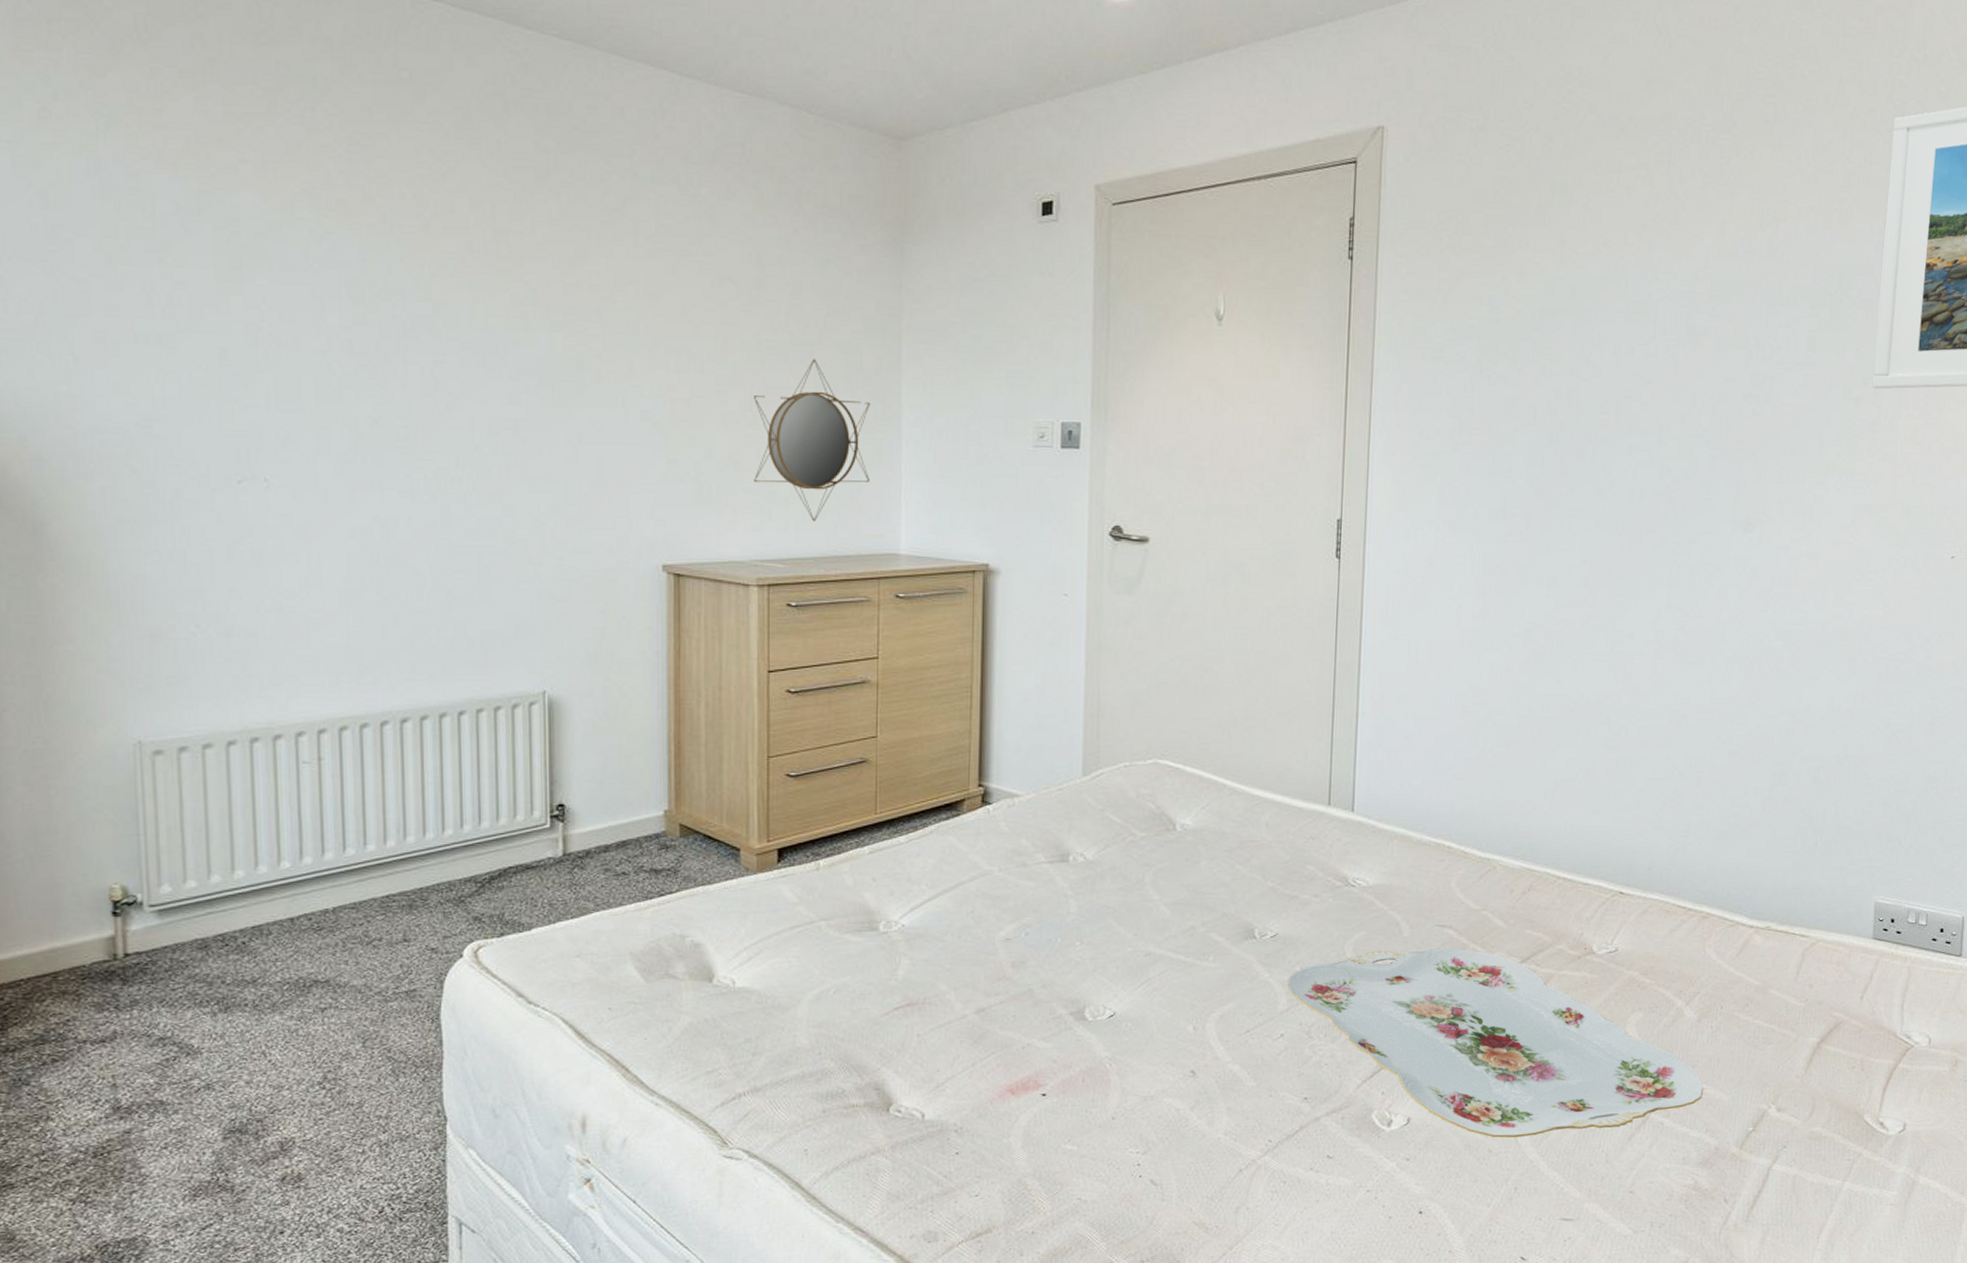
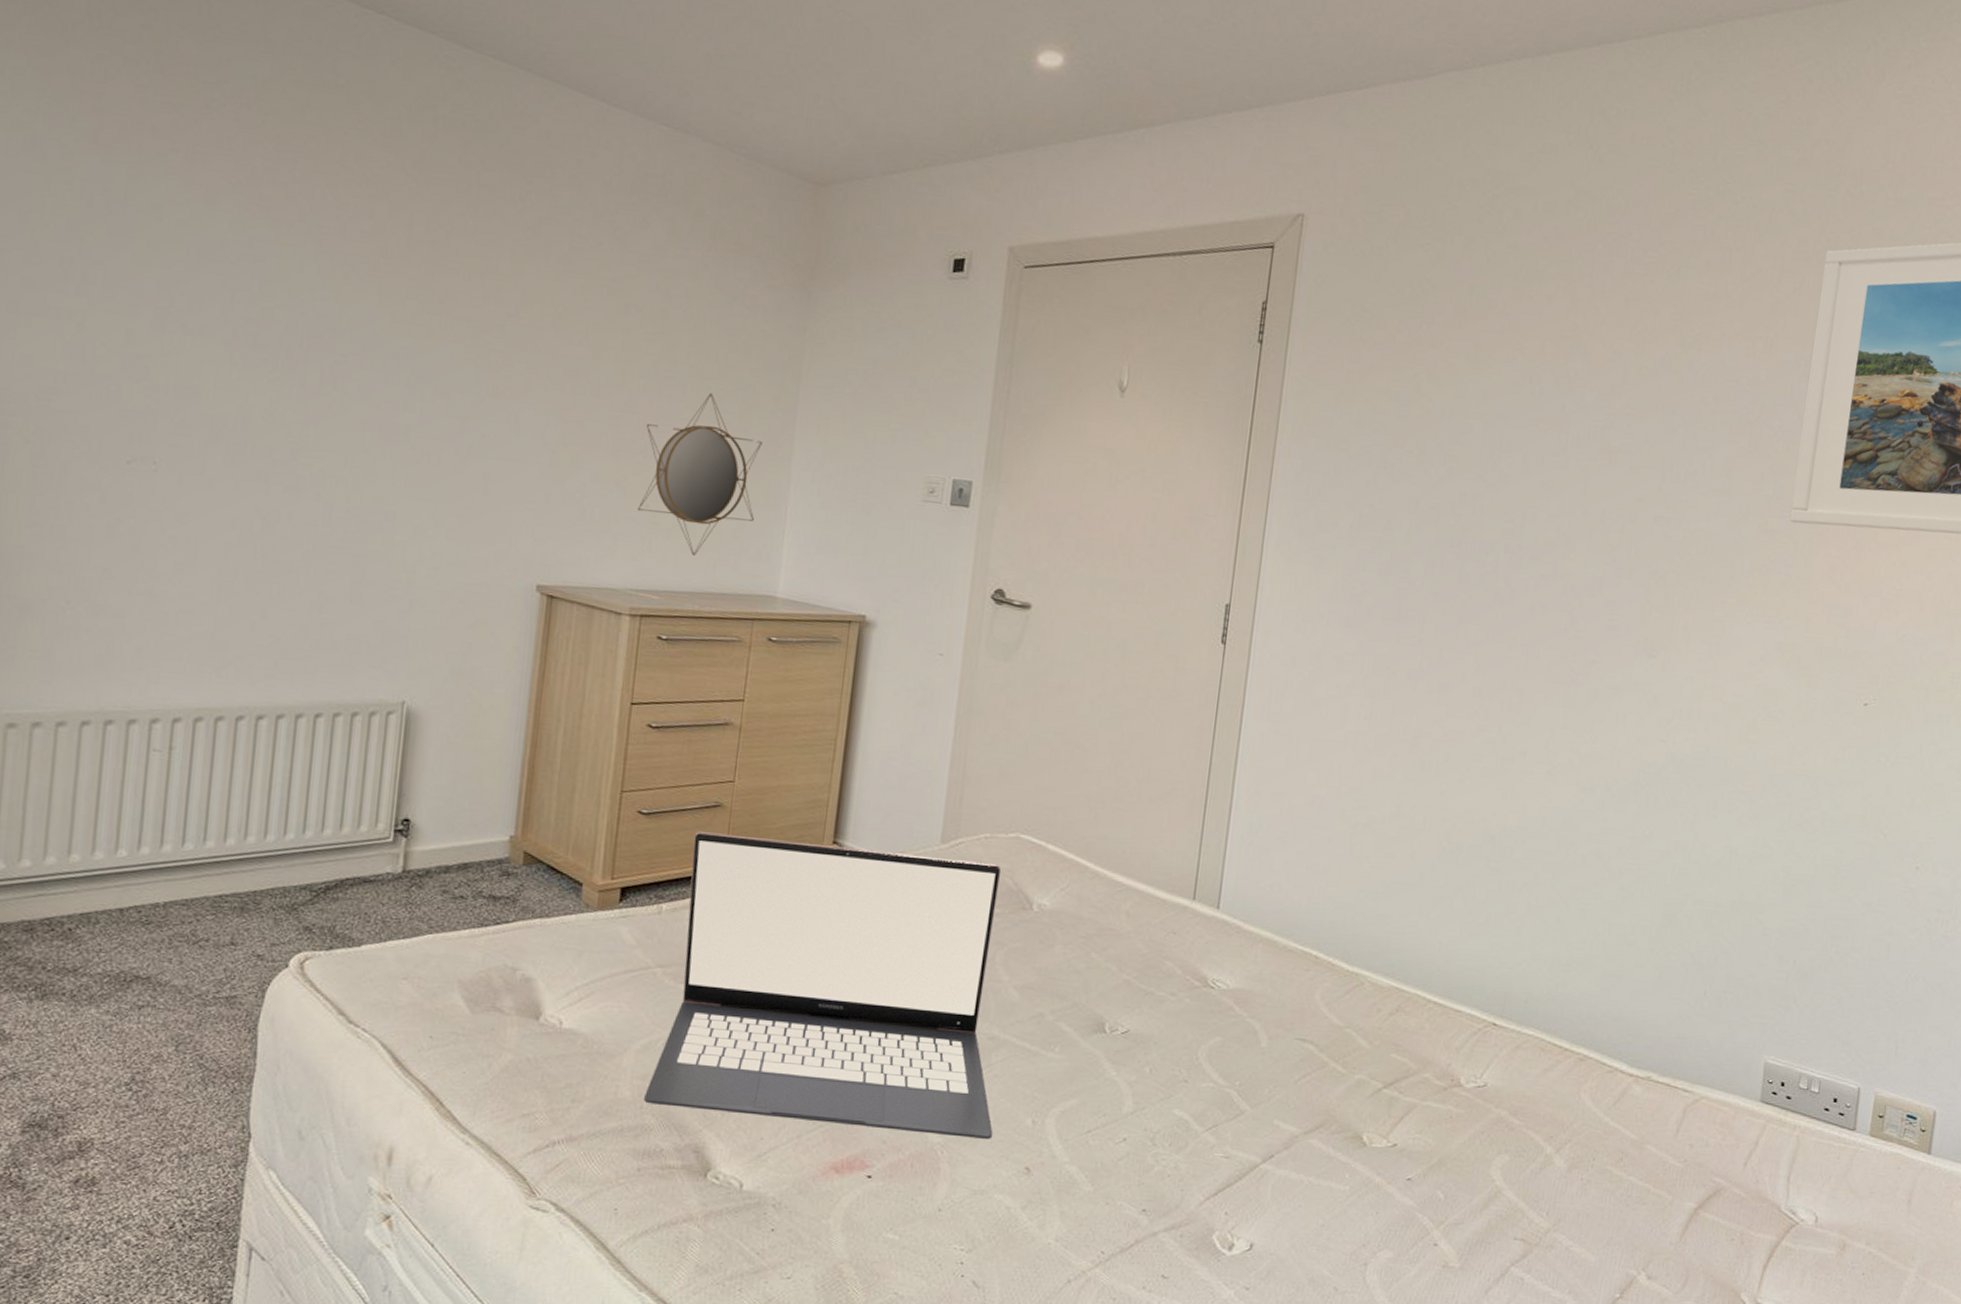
laptop: none [822,788,1157,1050] -> present [644,831,1002,1139]
serving tray: present [1287,948,1704,1139] -> none [1134,1059,1570,1278]

